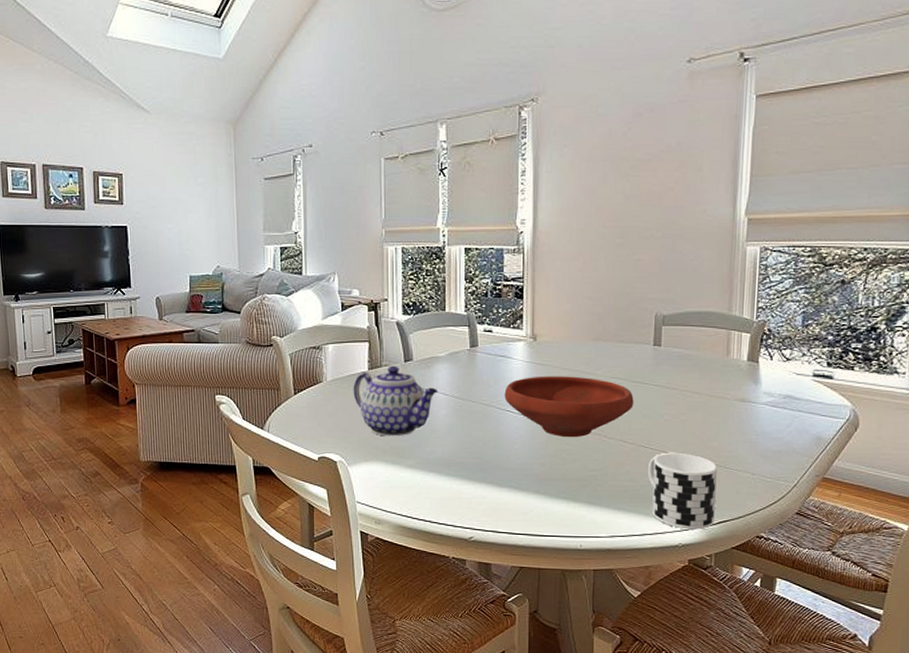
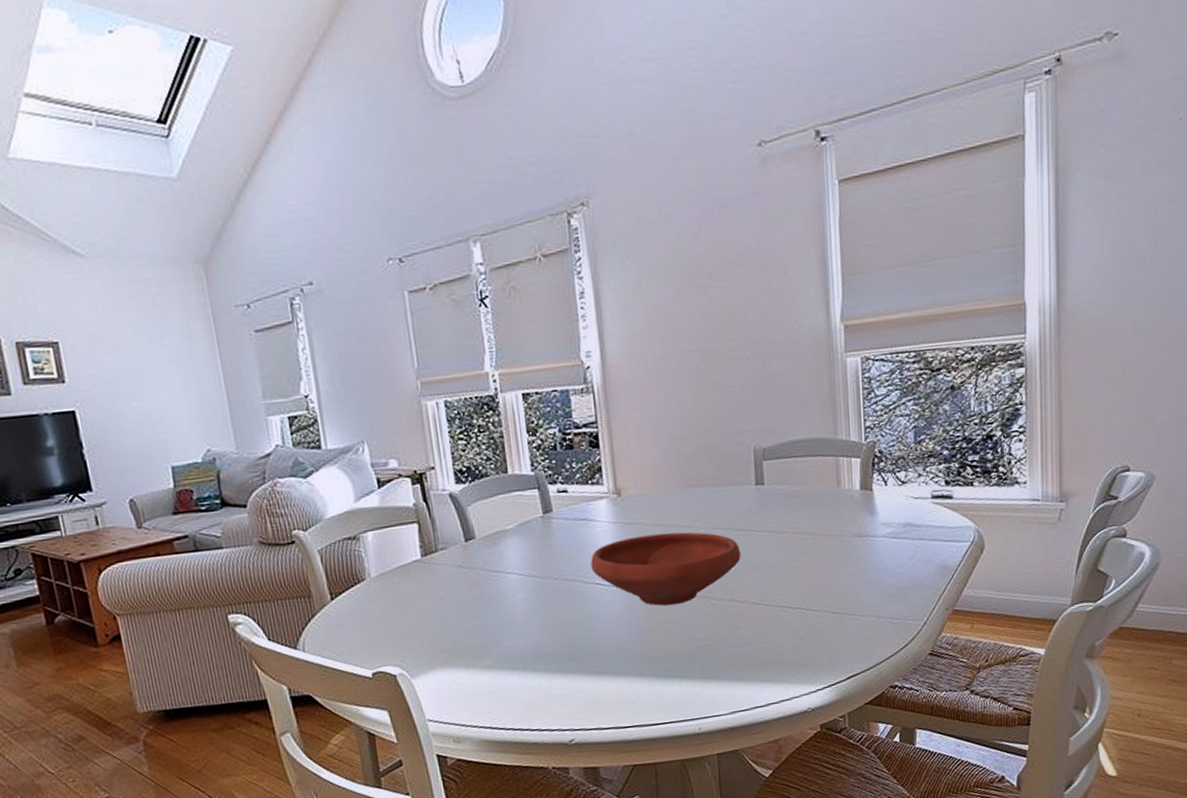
teapot: present [353,365,439,437] -> none [404,547,512,636]
cup: present [648,453,717,530] -> none [765,604,844,692]

